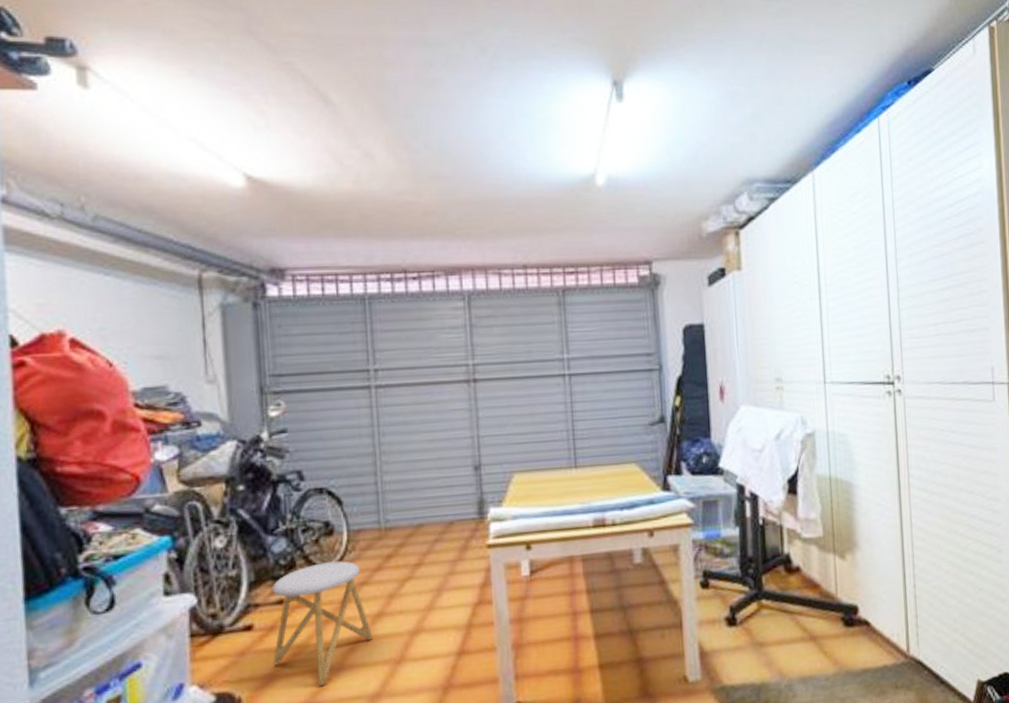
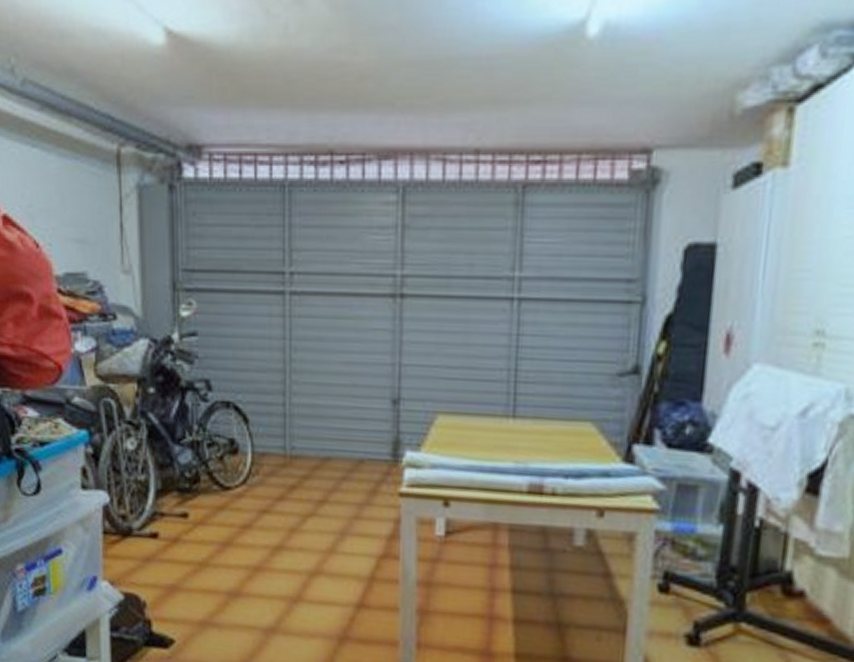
stool: present [271,561,374,687] -> none [175,482,272,609]

